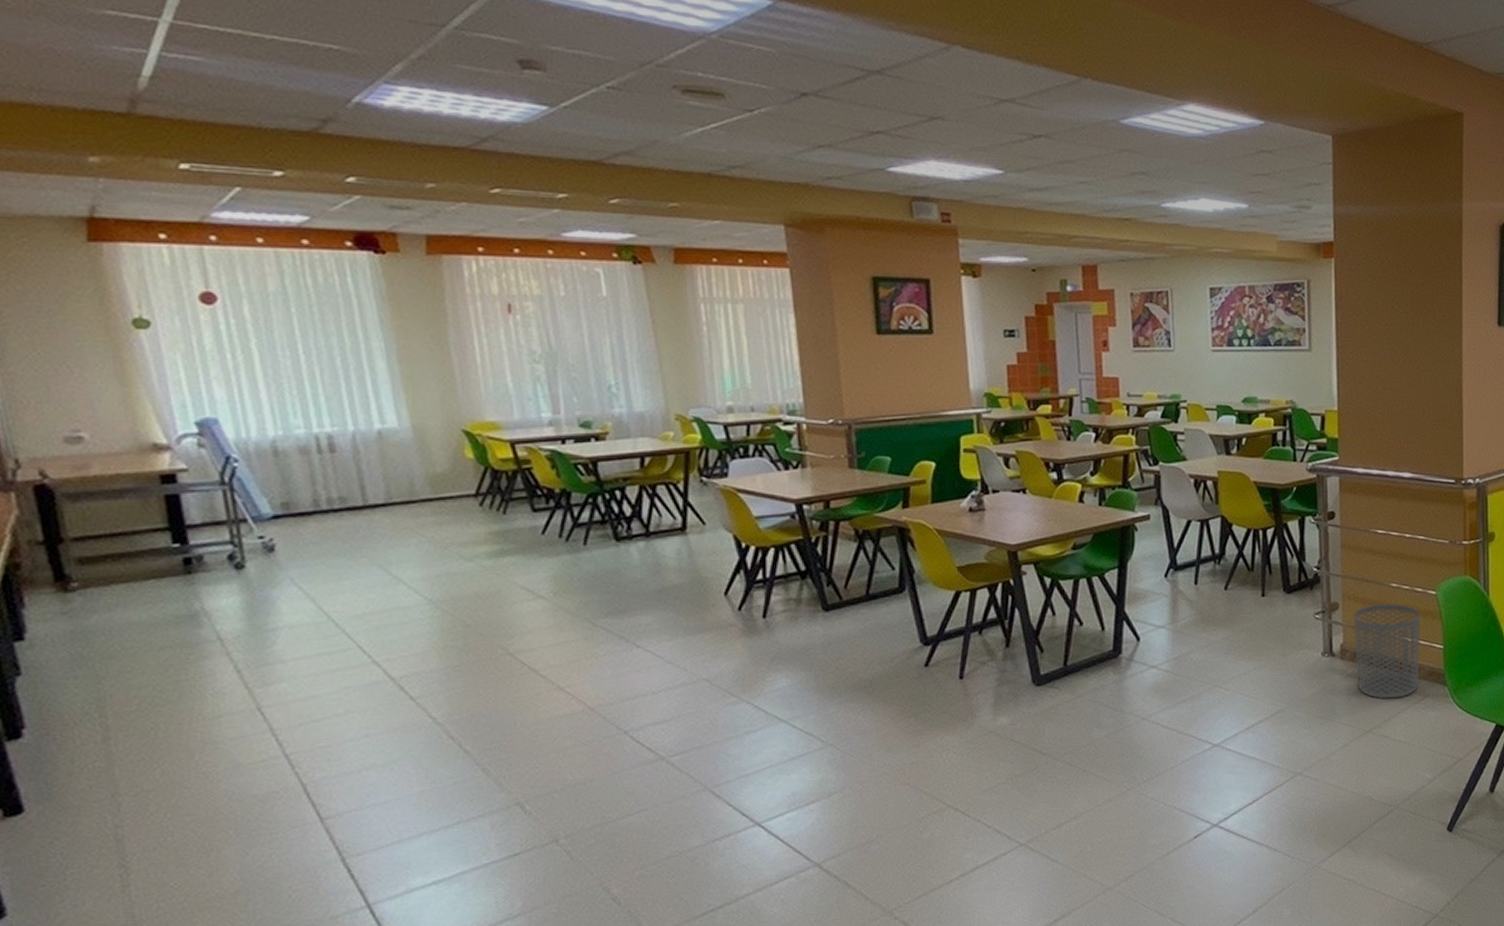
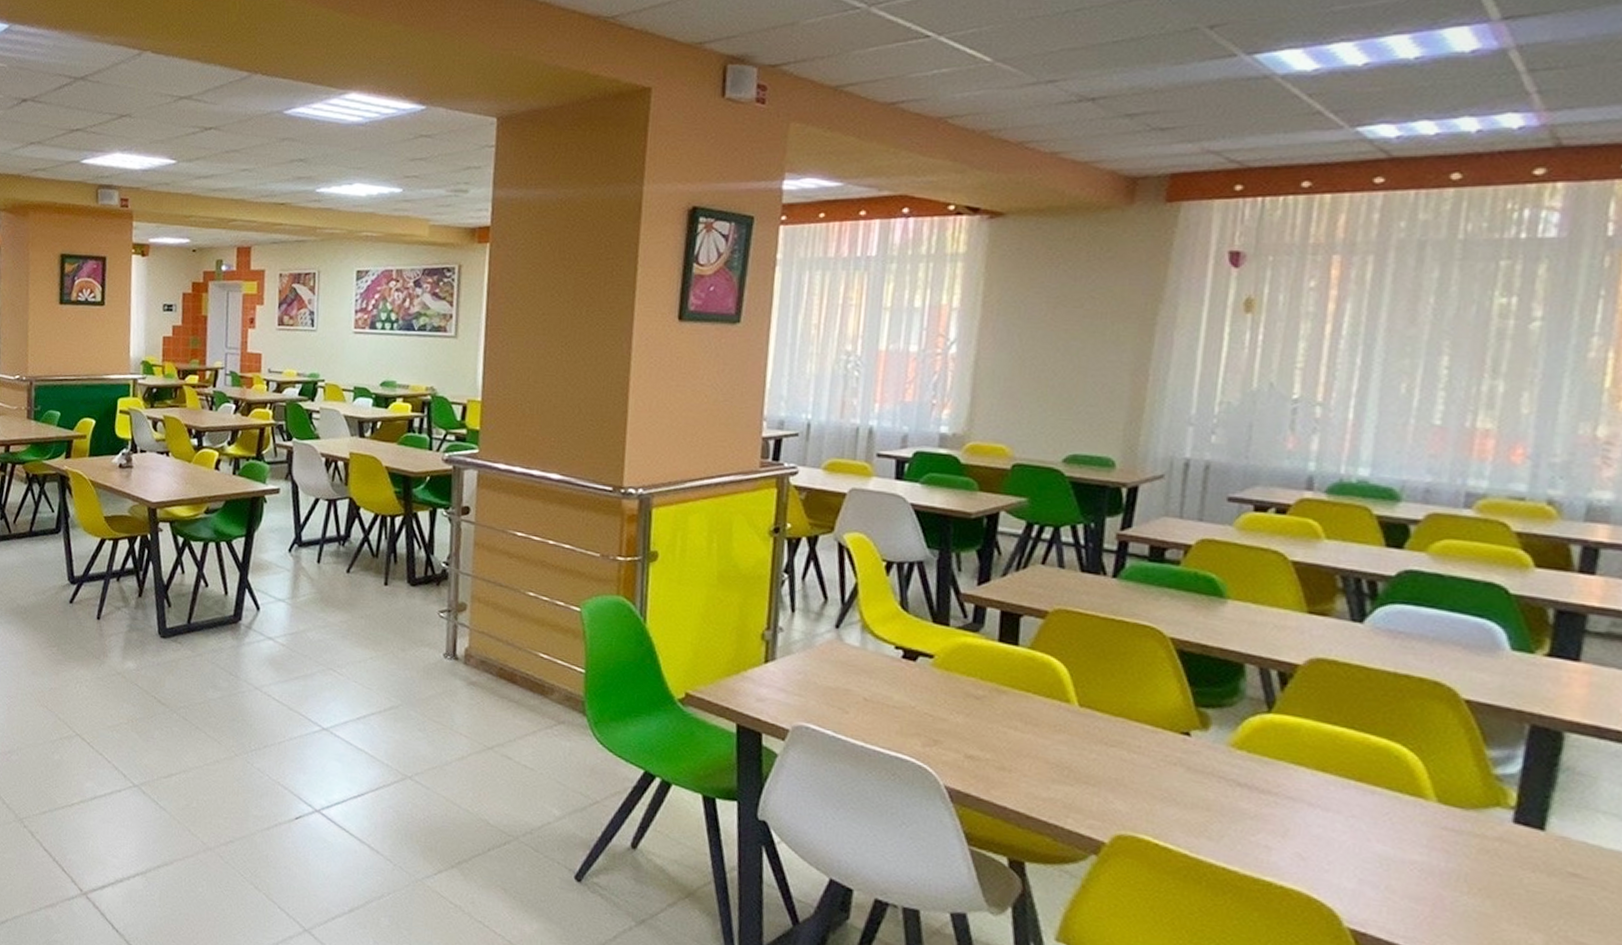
waste bin: present [1352,603,1420,699] -> none [480,612,560,720]

